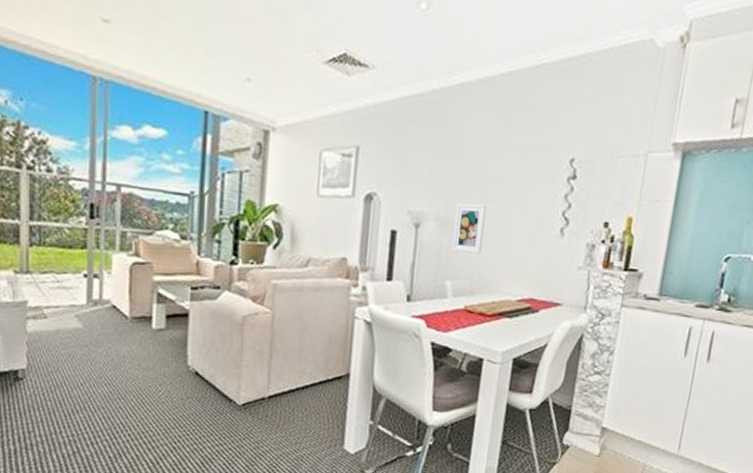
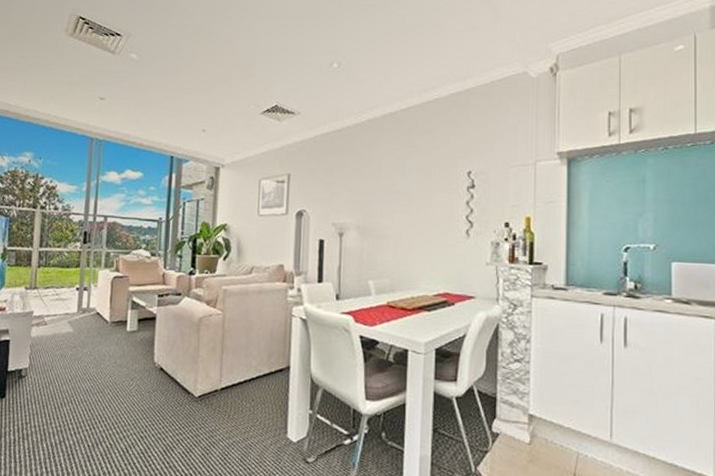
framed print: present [452,203,487,254] -> none [372,213,399,256]

